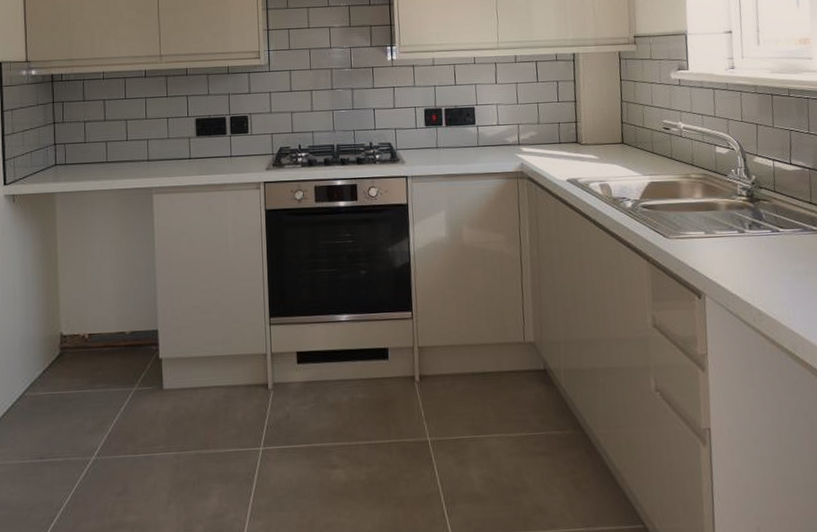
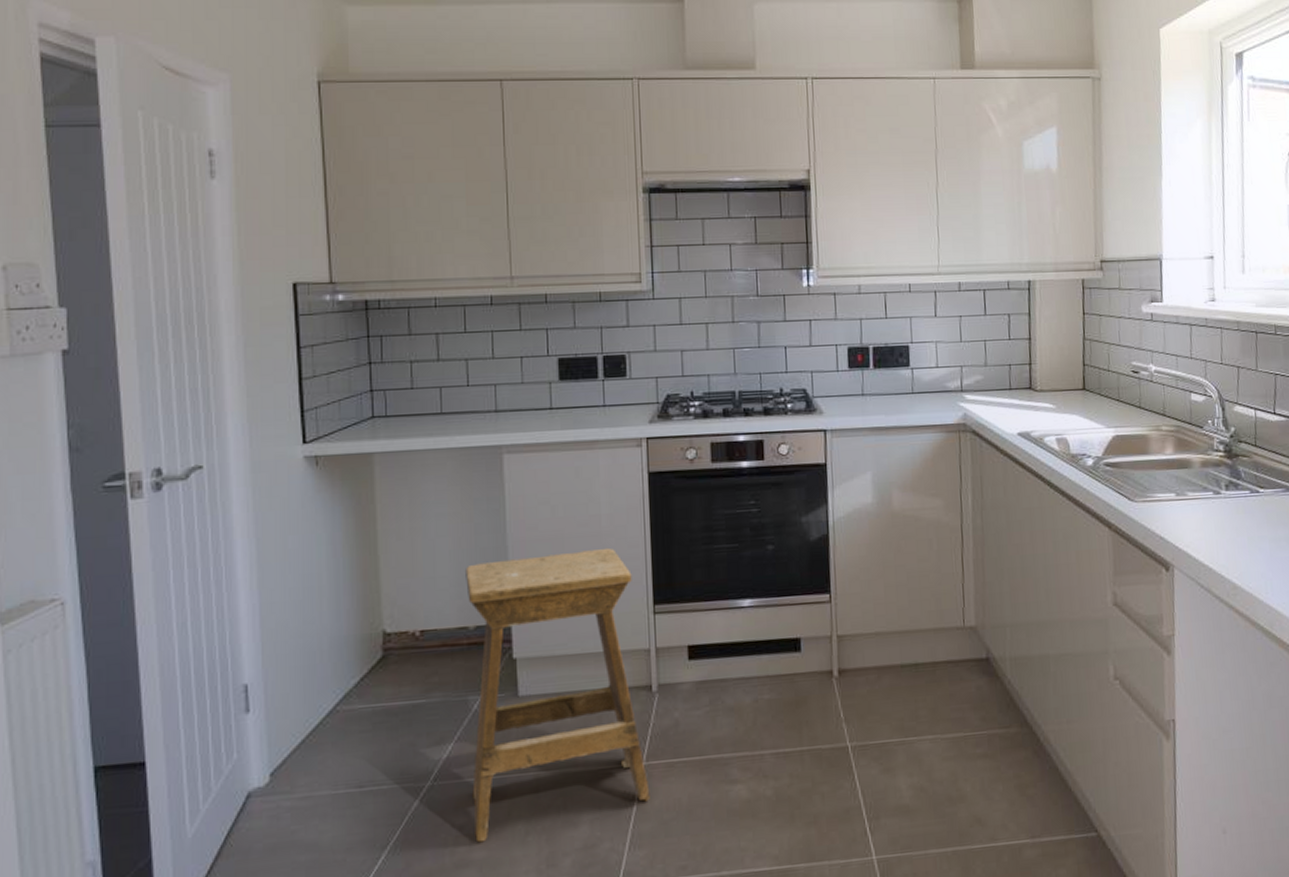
stool: none [123,270,267,508] -> present [465,547,650,843]

